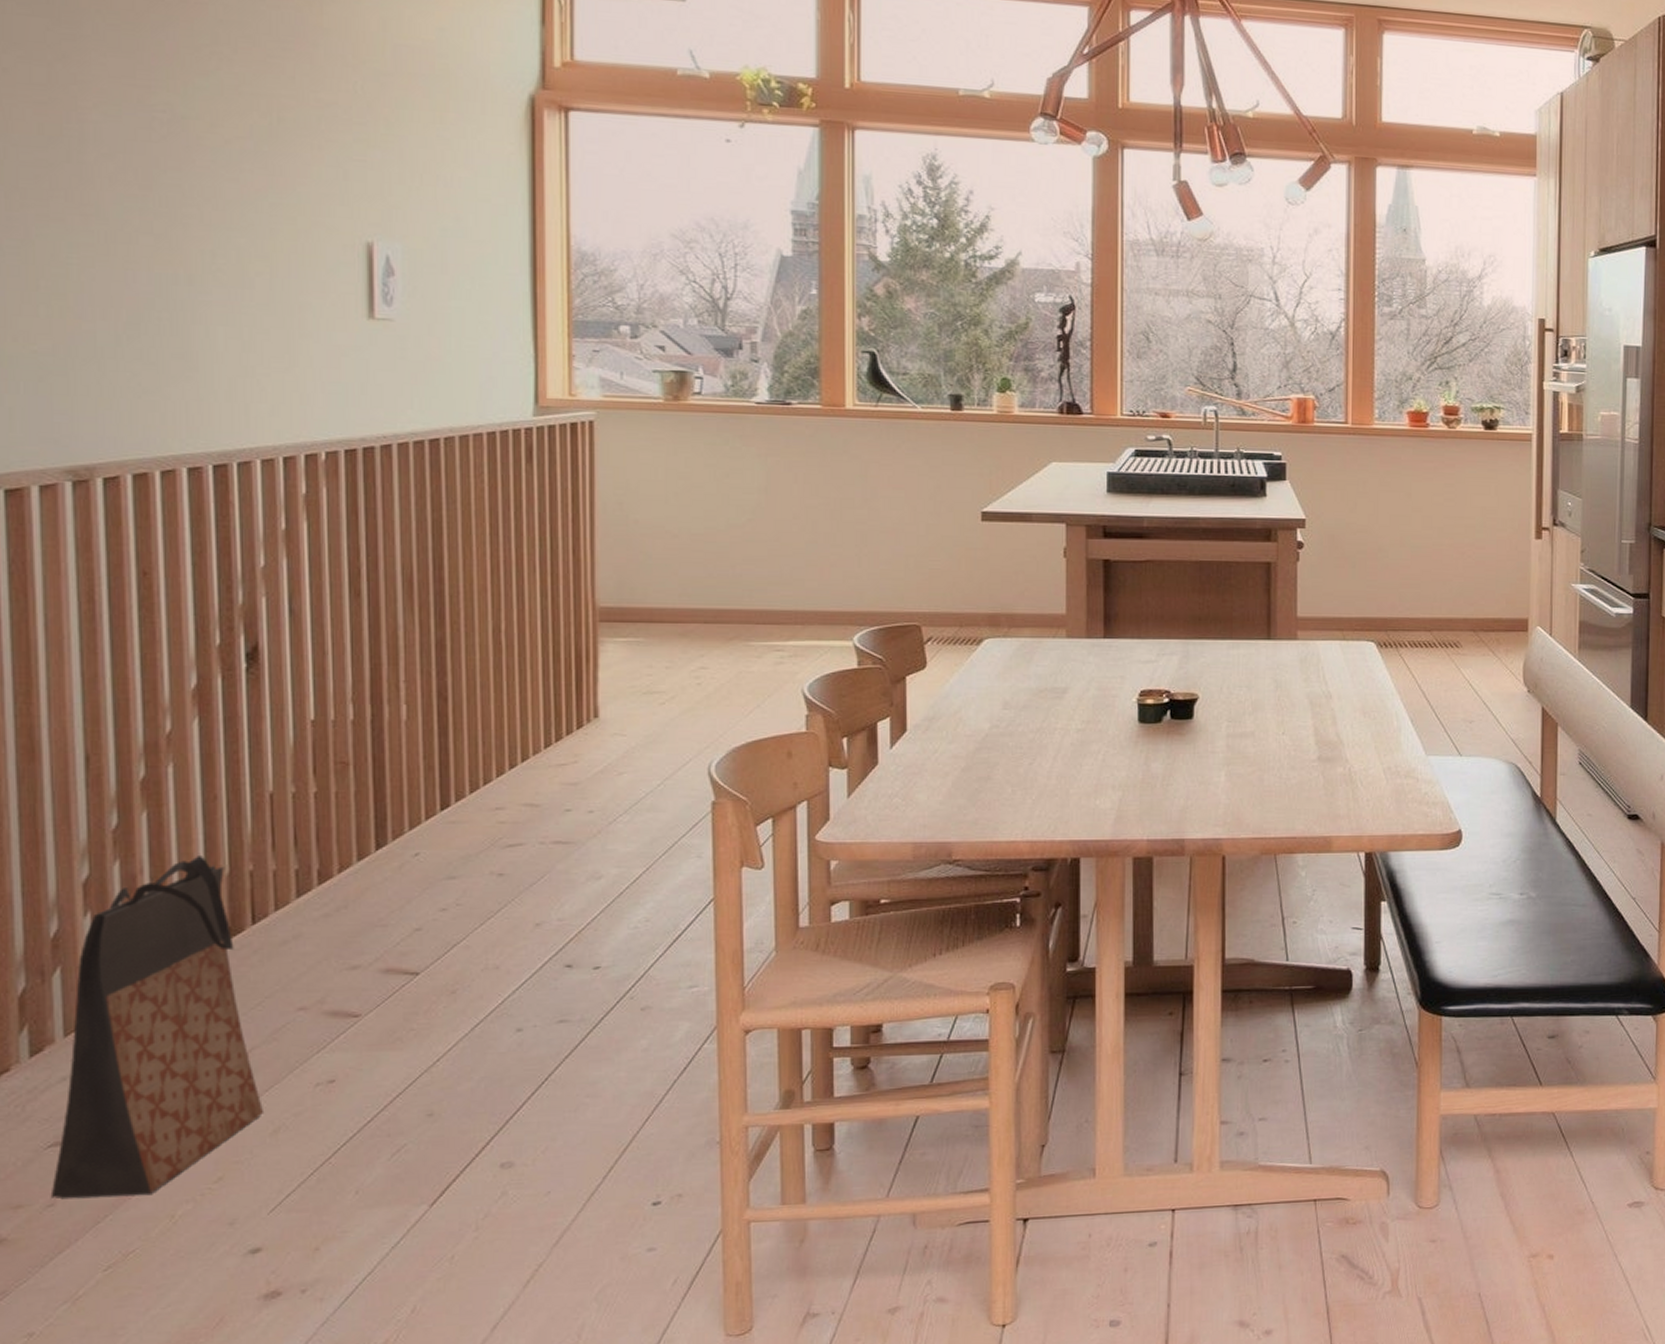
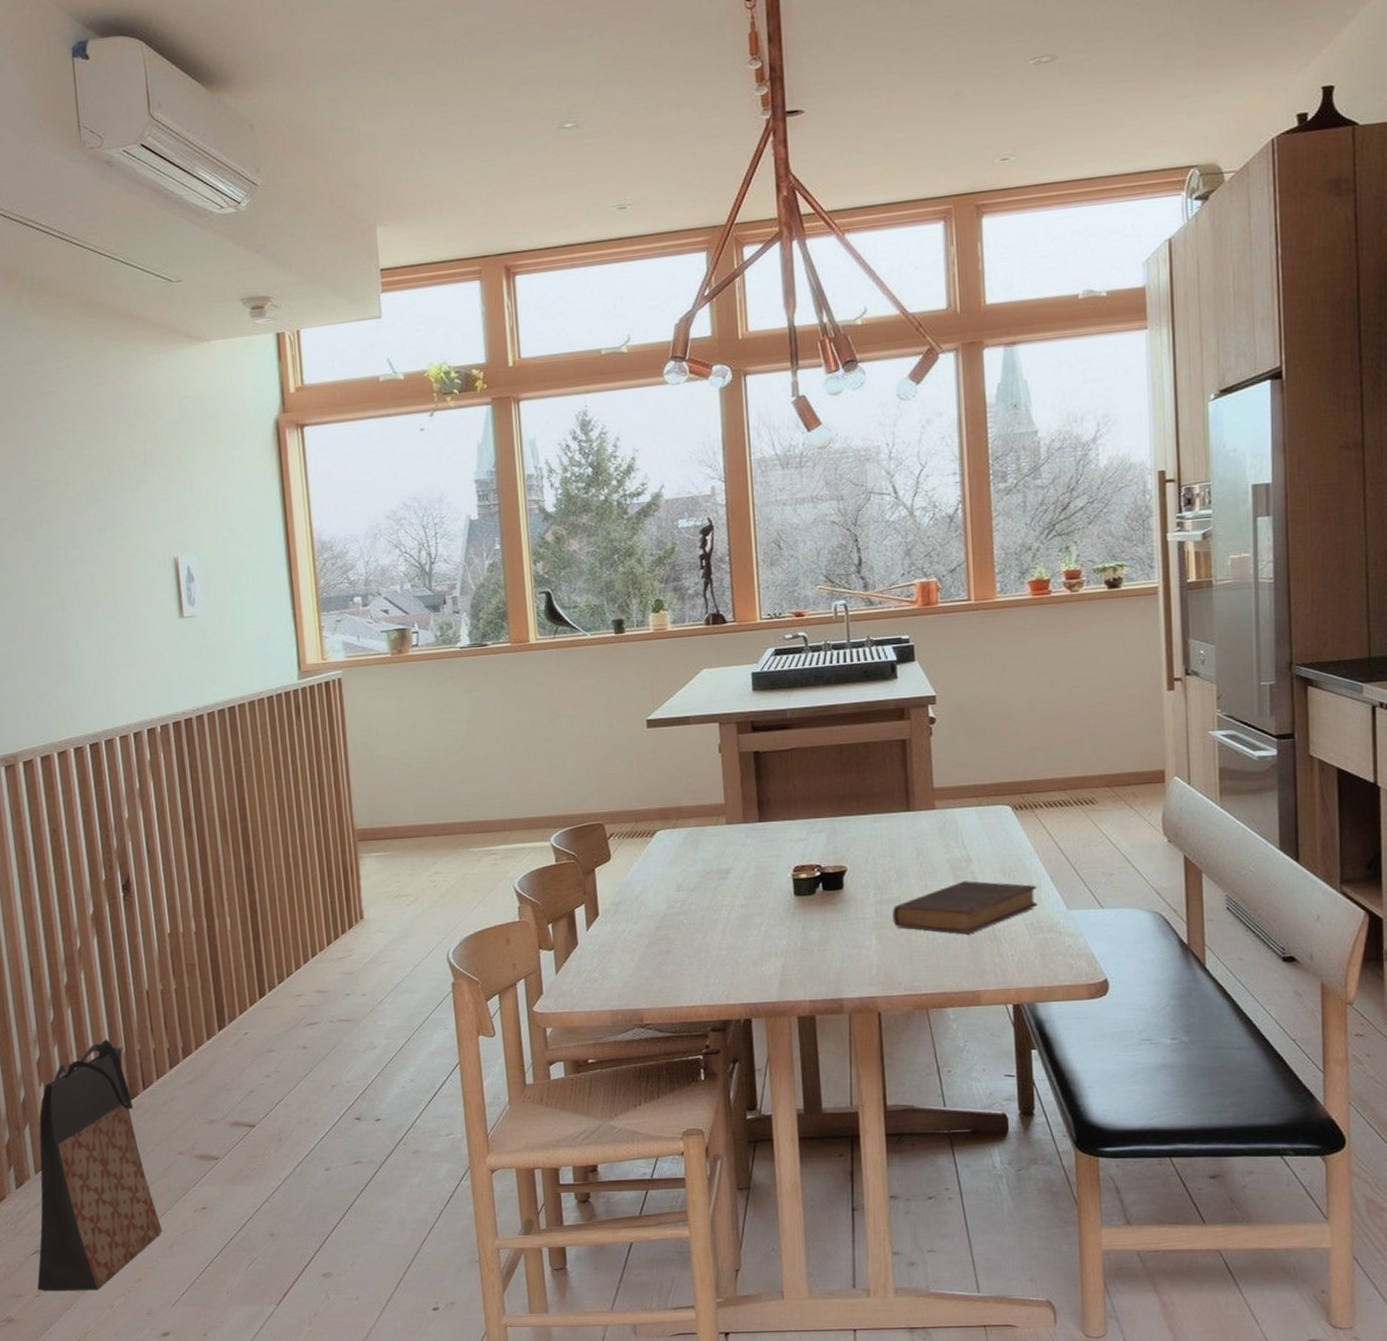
book: none [1245,719,1396,775] -> present [892,881,1037,934]

